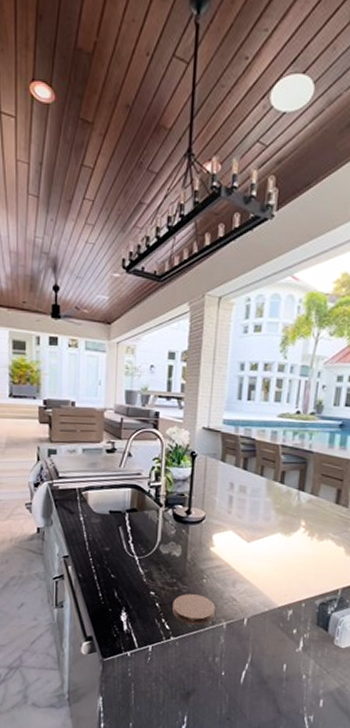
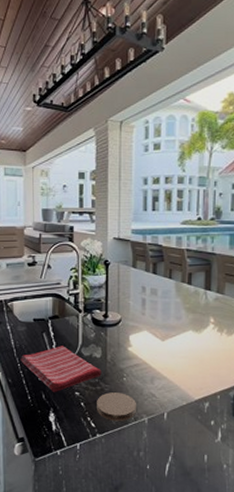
dish towel: none [93,541,180,590] -> present [21,346,102,392]

